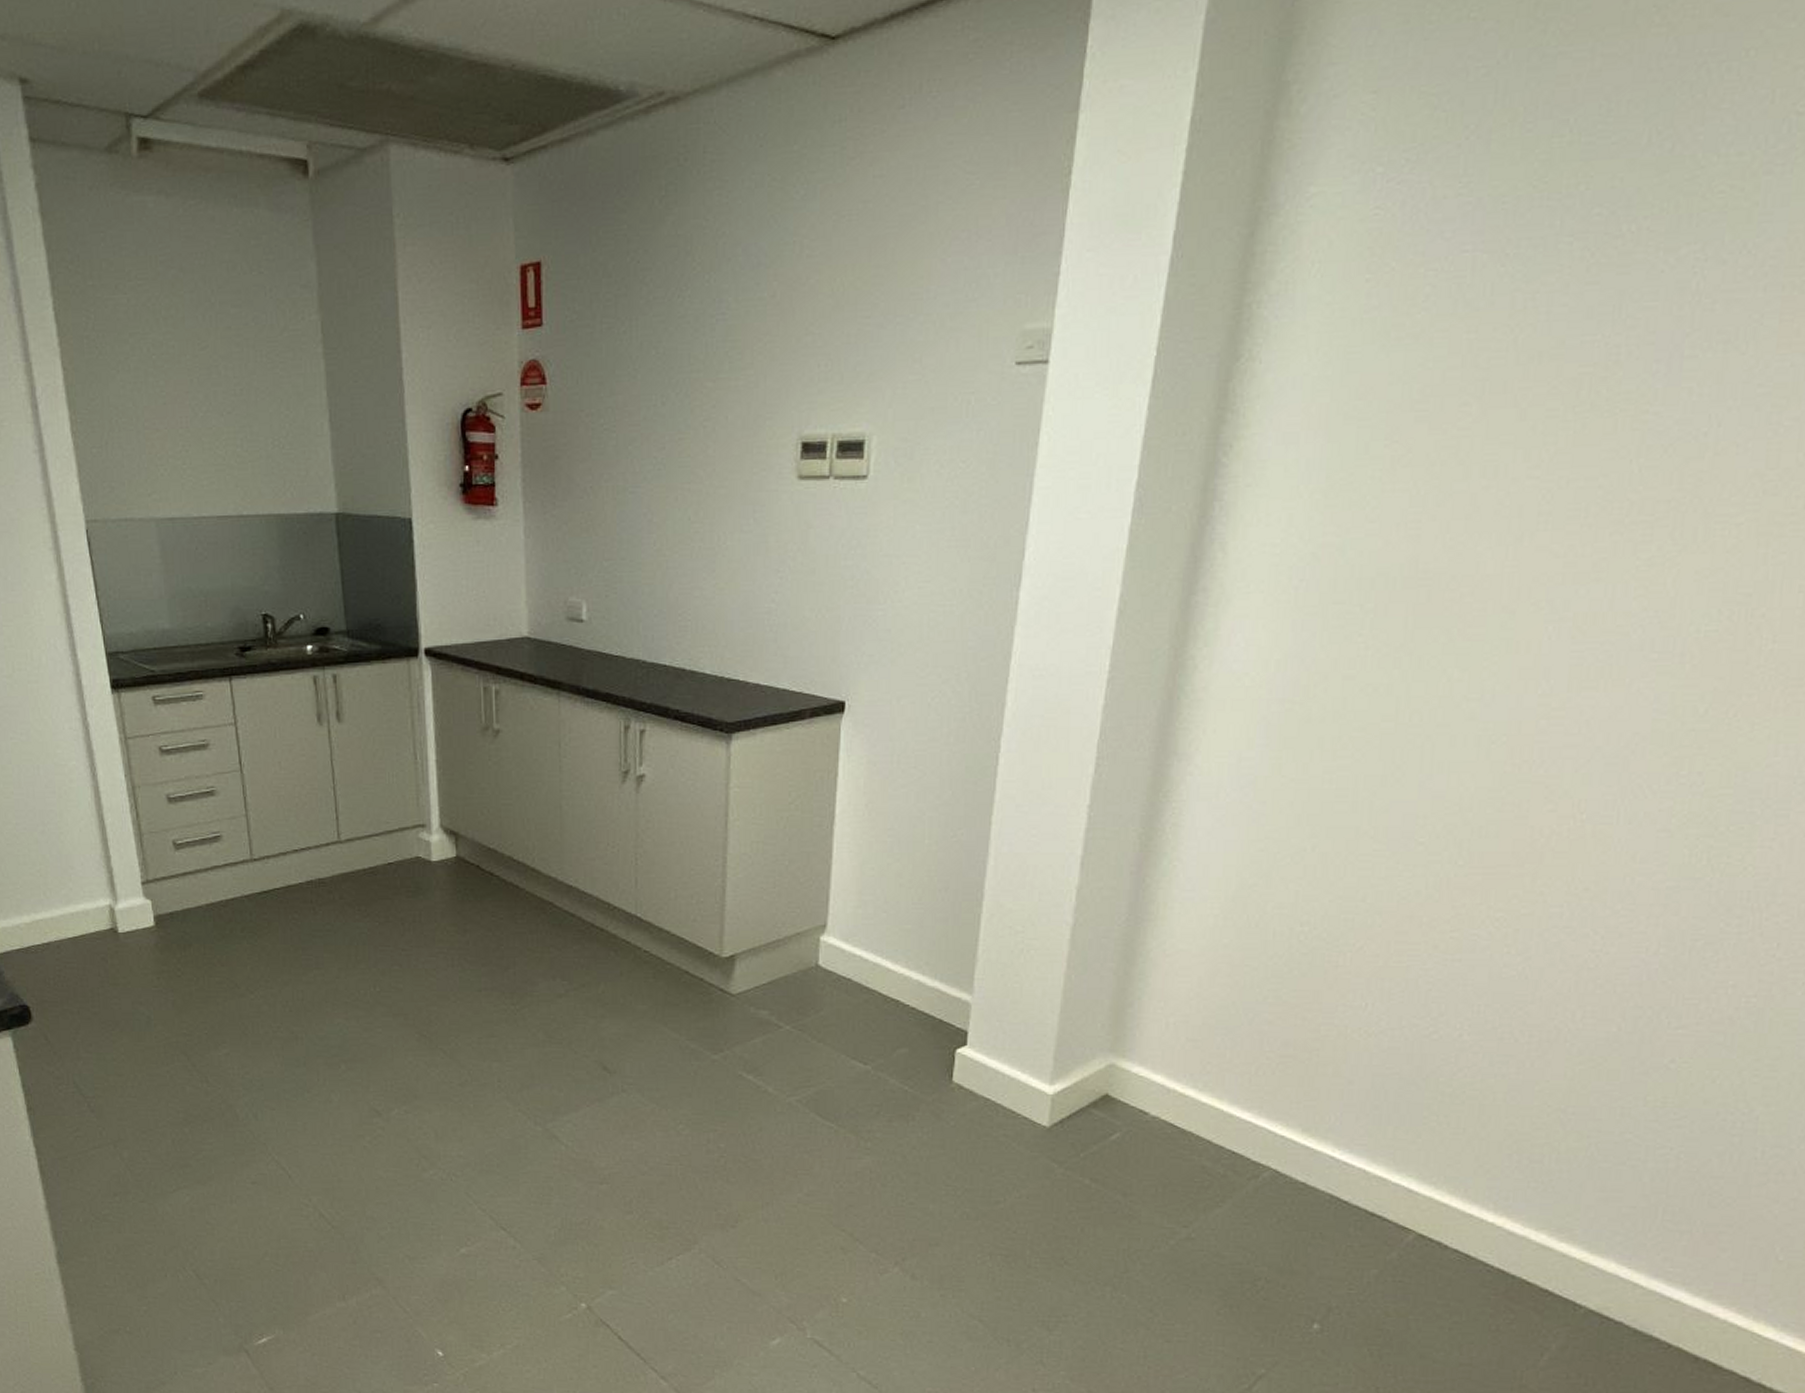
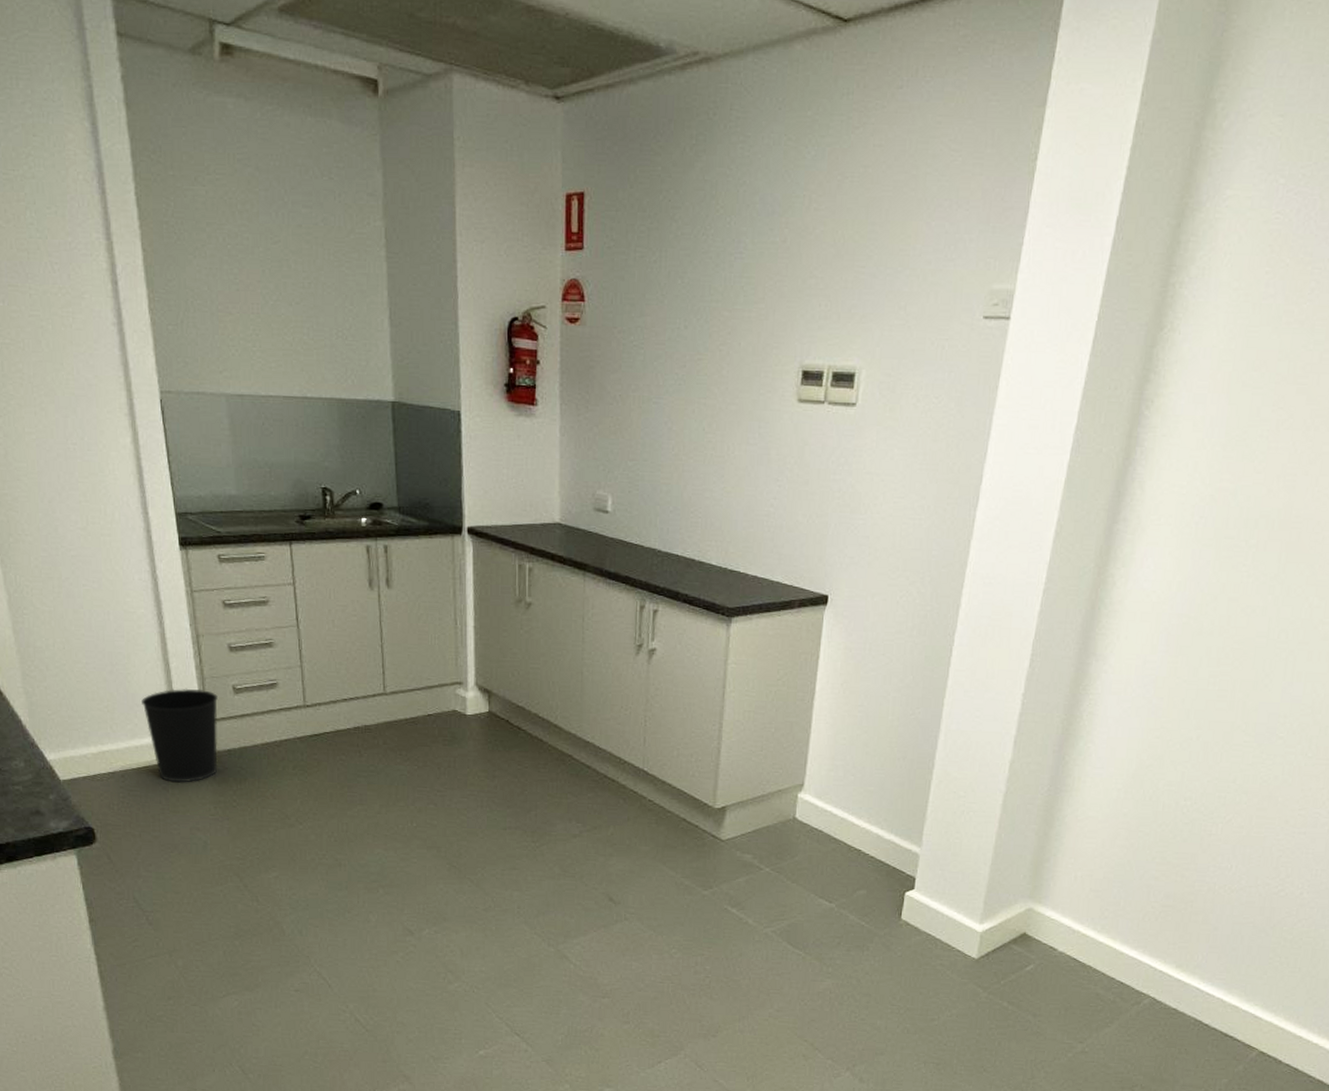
wastebasket: none [76,846,159,952] -> present [142,688,218,783]

